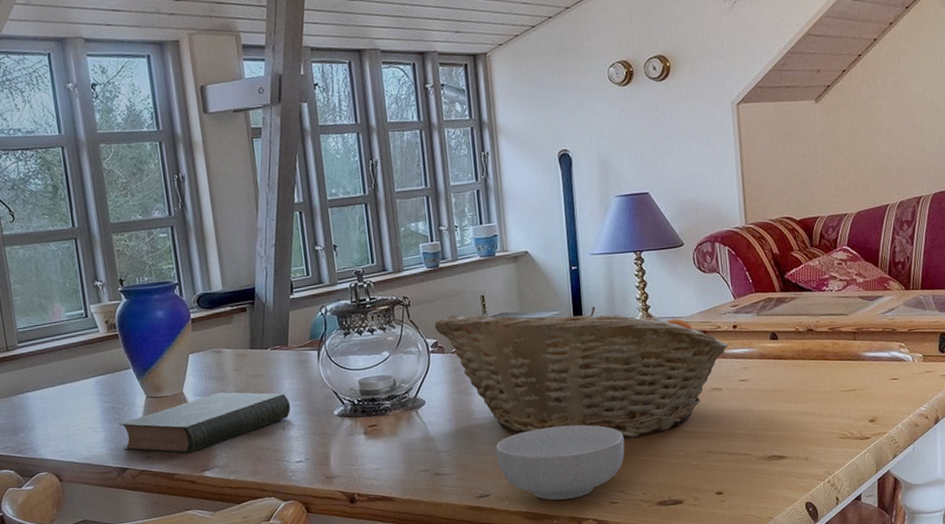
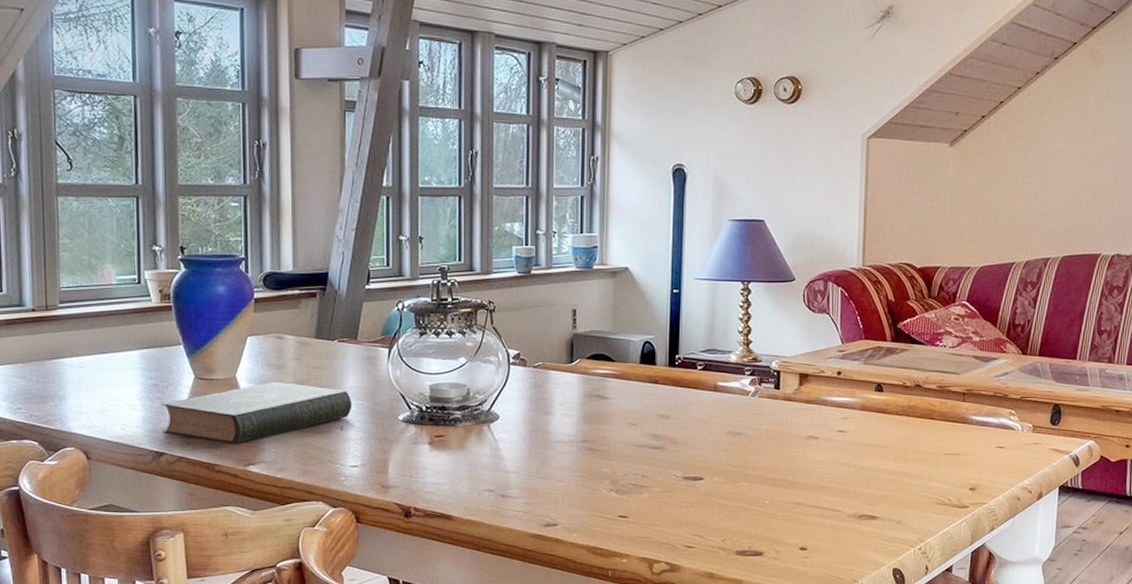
fruit basket: present [434,306,728,438] -> none [519,327,830,479]
cereal bowl: present [496,424,625,501] -> none [569,458,708,538]

